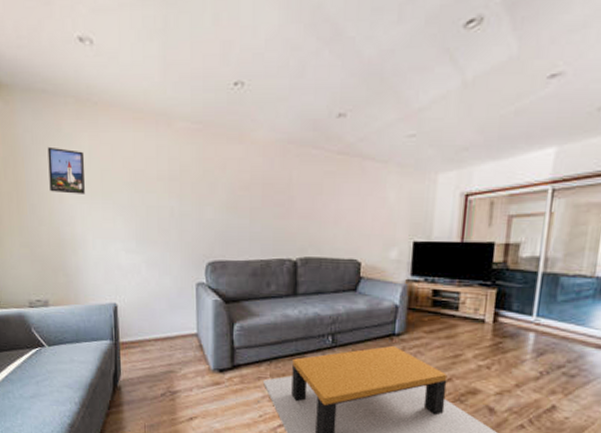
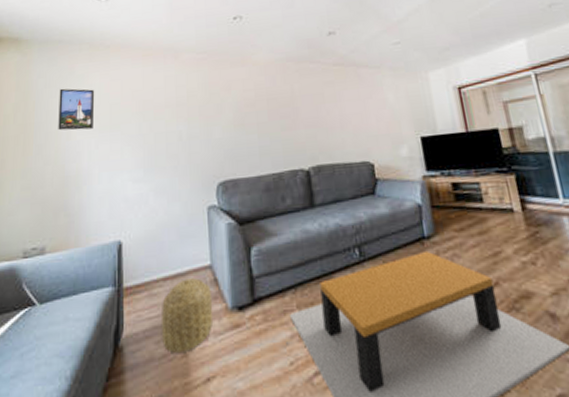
basket: none [152,342,198,397] -> present [160,278,213,353]

